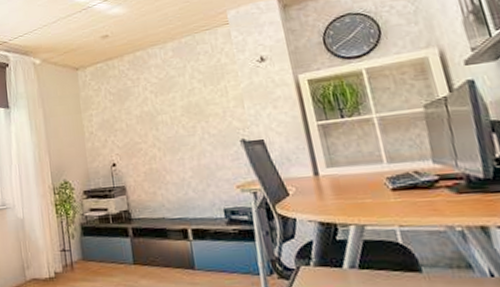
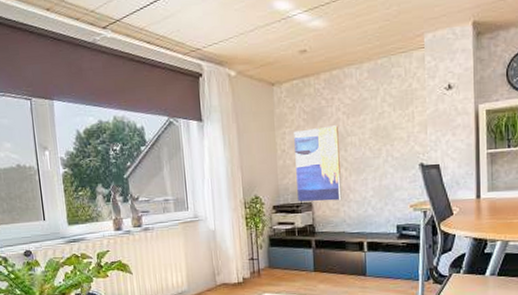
wall art: none [101,104,158,186] -> present [294,125,342,202]

